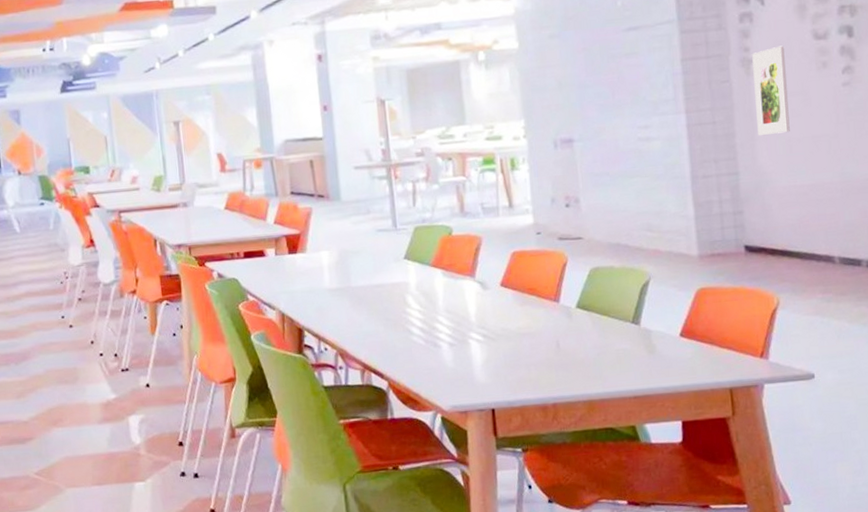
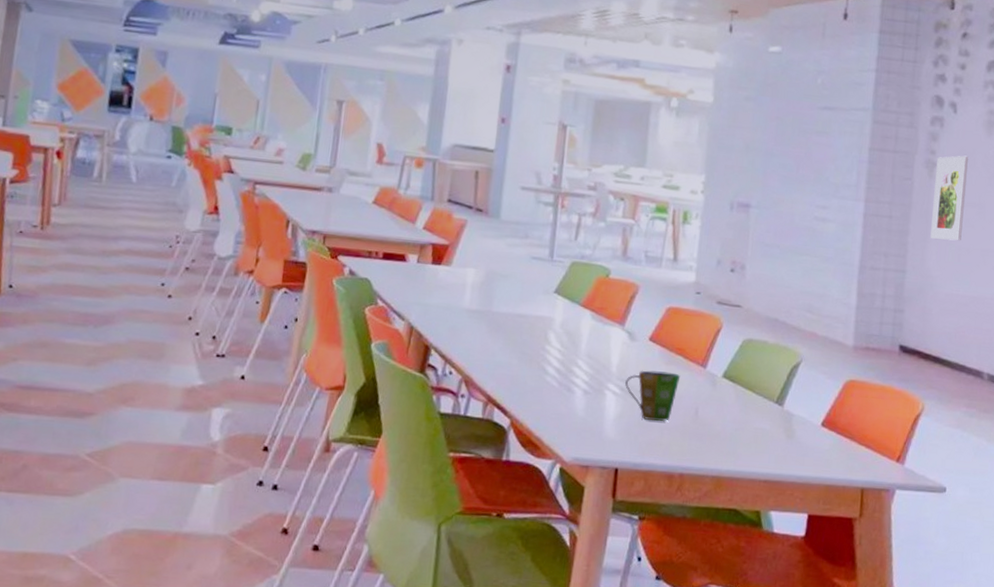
cup: none [486,312,537,360] -> present [625,370,681,422]

